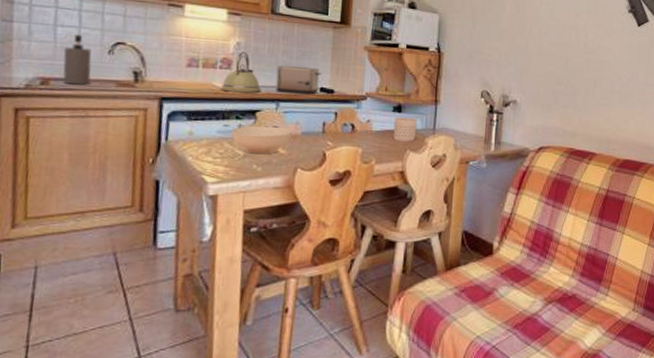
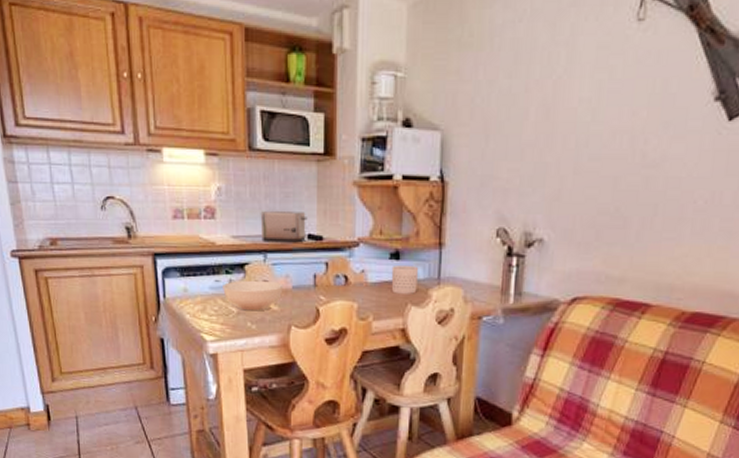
soap dispenser: present [62,34,92,85] -> none [61,191,90,244]
kettle: present [221,52,261,93] -> none [208,198,247,245]

